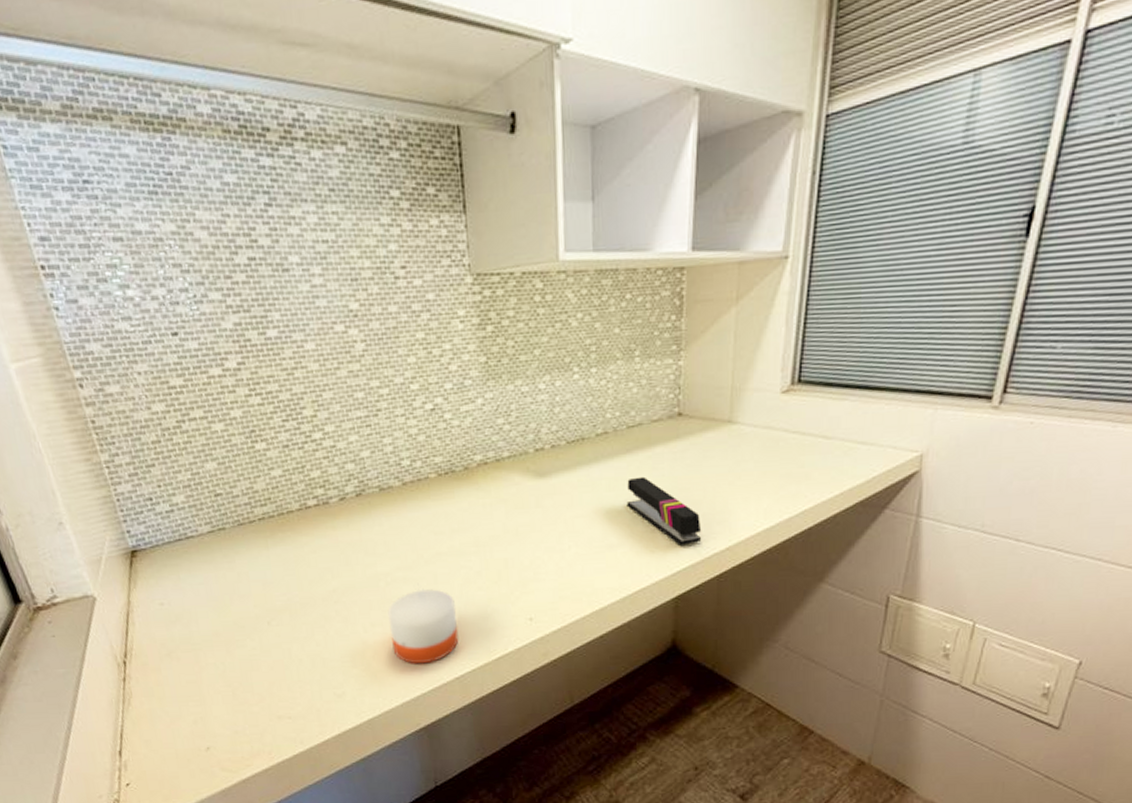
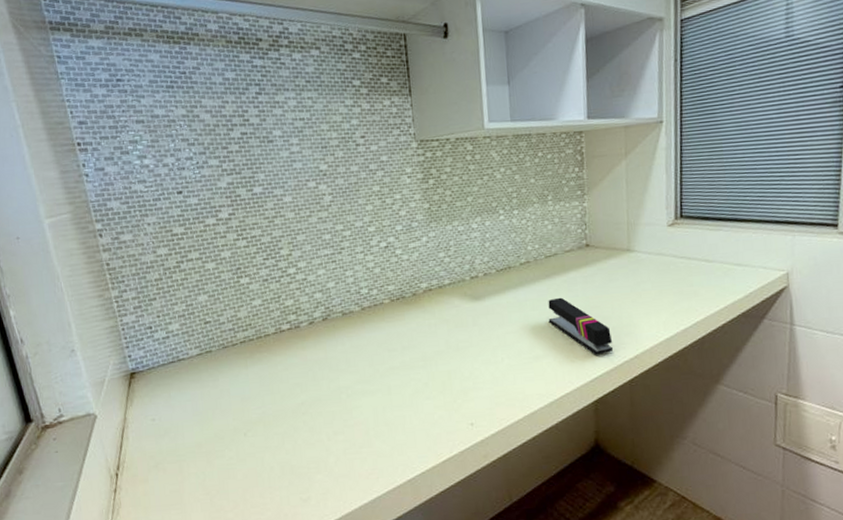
candle: present [387,589,459,664] -> none [348,399,410,469]

